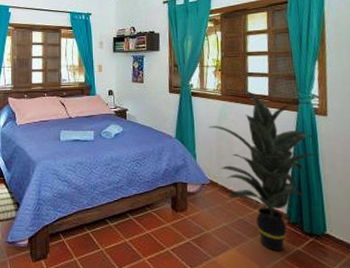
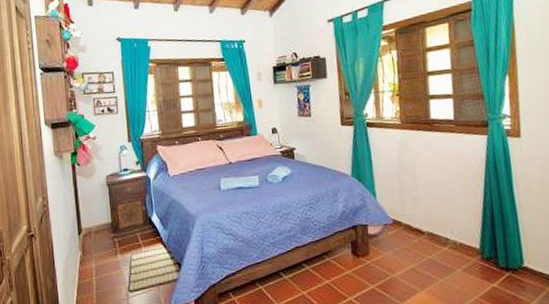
indoor plant: present [209,90,317,252] -> none [388,115,511,291]

